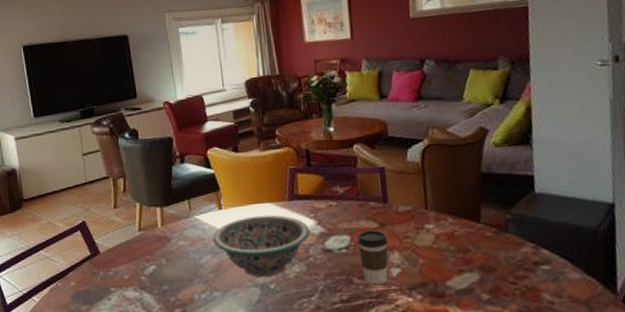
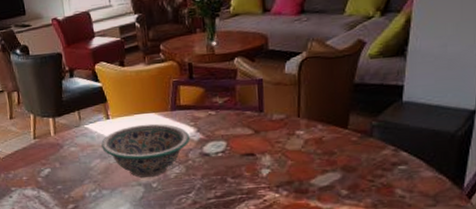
coffee cup: present [357,230,389,285] -> none [233,136,261,184]

